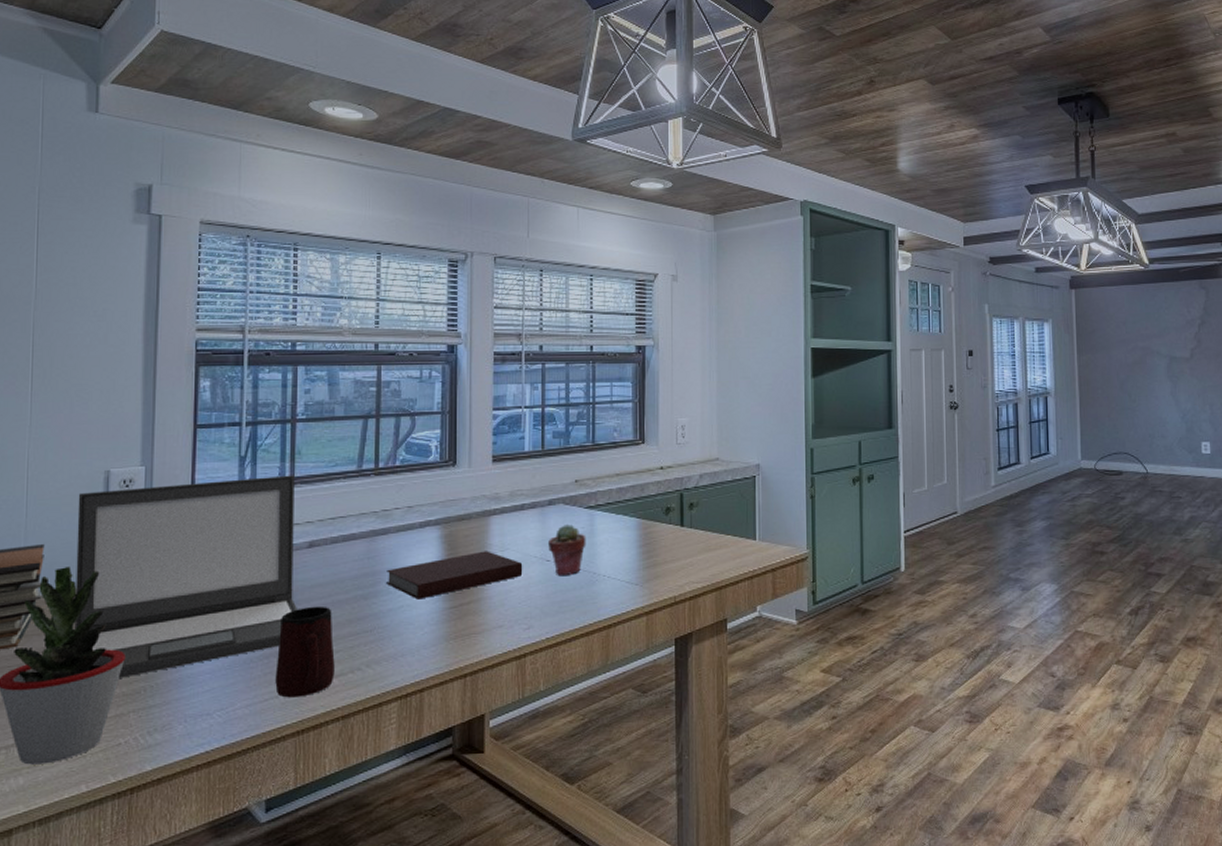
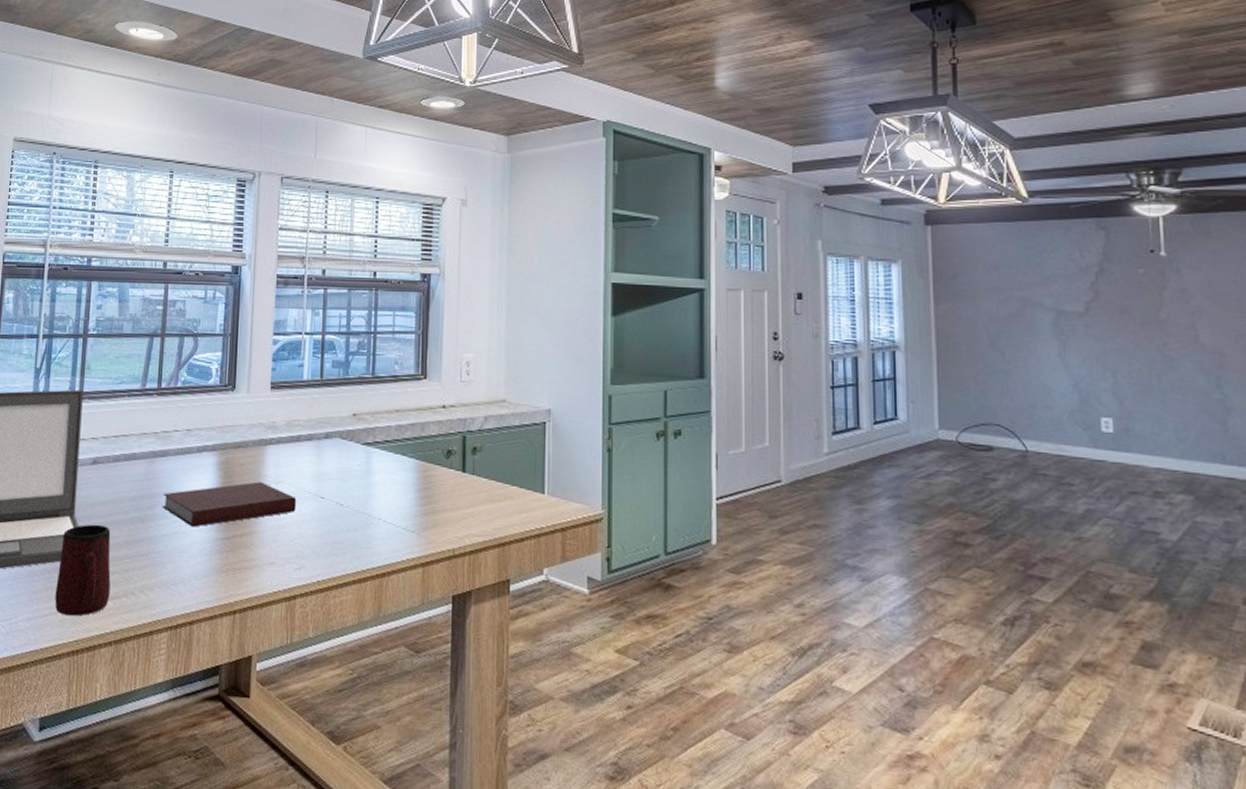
potted succulent: present [548,523,586,575] -> none [323,459,362,515]

